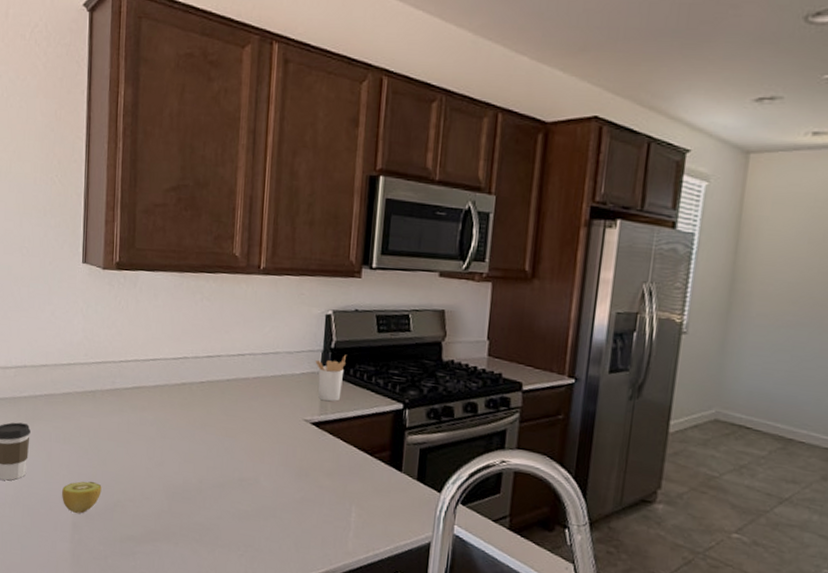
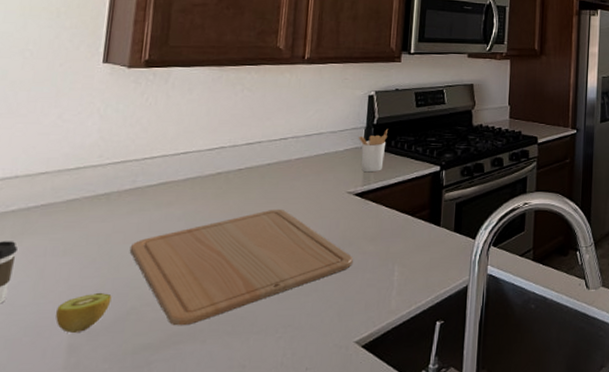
chopping board: none [113,427,310,526] -> present [129,209,353,326]

